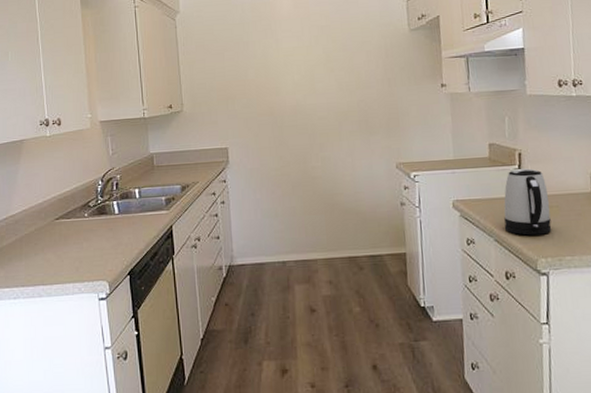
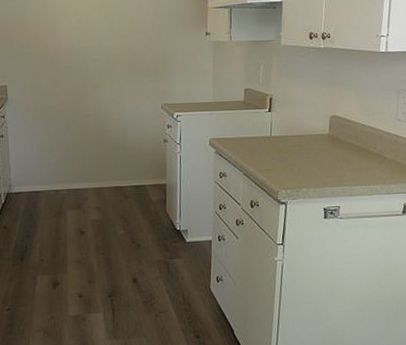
kettle: present [503,168,552,236] -> none [252,112,293,171]

